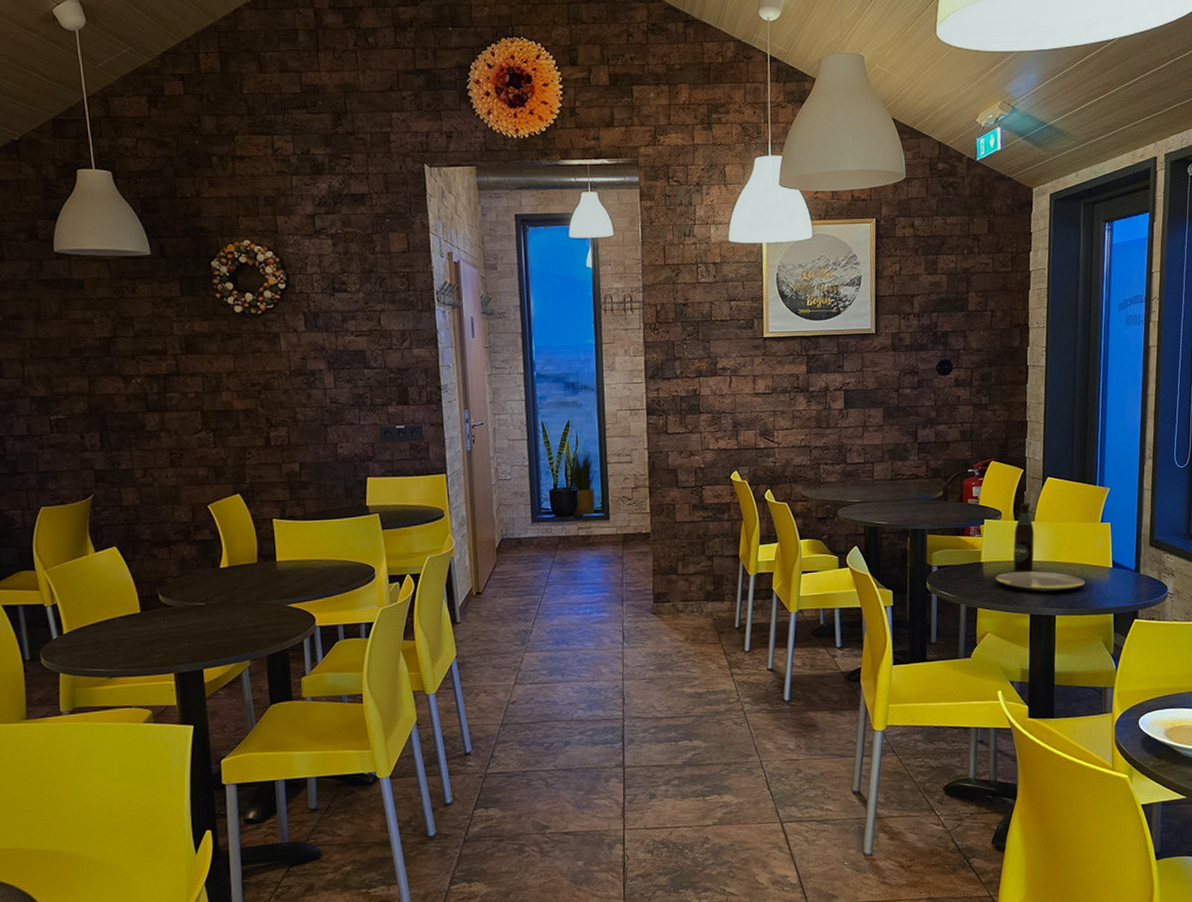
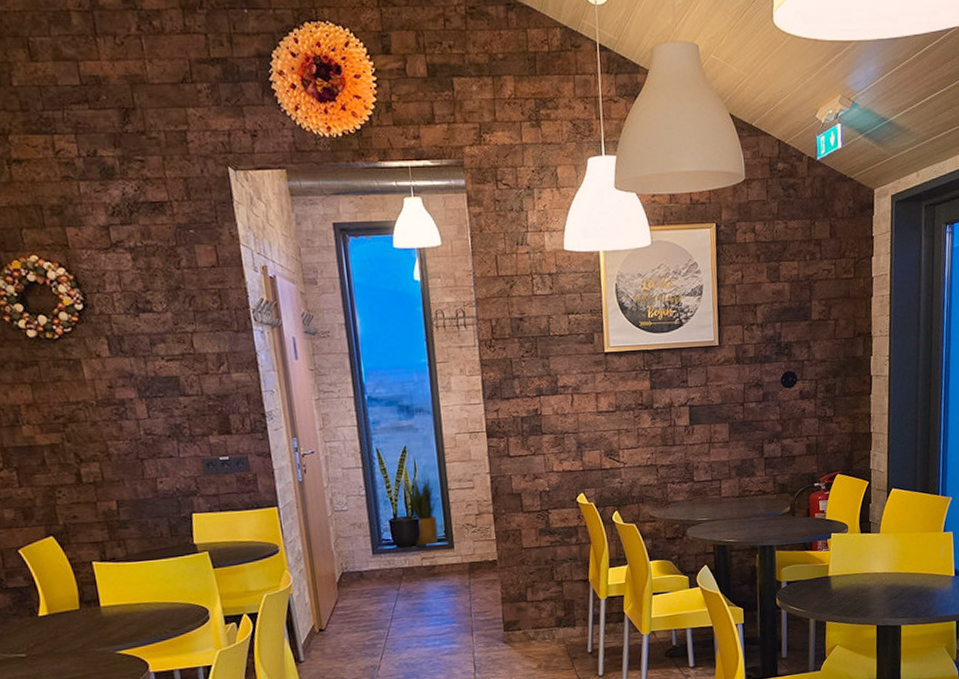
plate: present [995,571,1085,592] -> none [842,582,929,603]
bottle: present [1013,502,1034,573] -> none [860,514,880,585]

